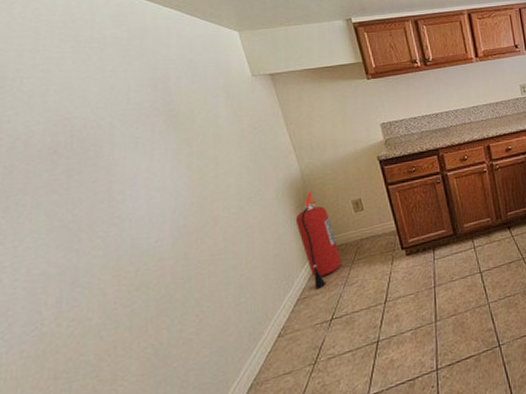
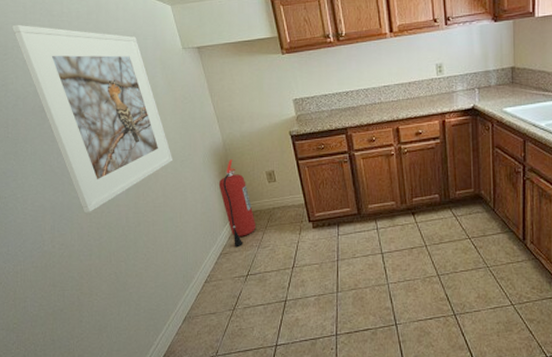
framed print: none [15,51,239,275] -> present [12,24,174,214]

